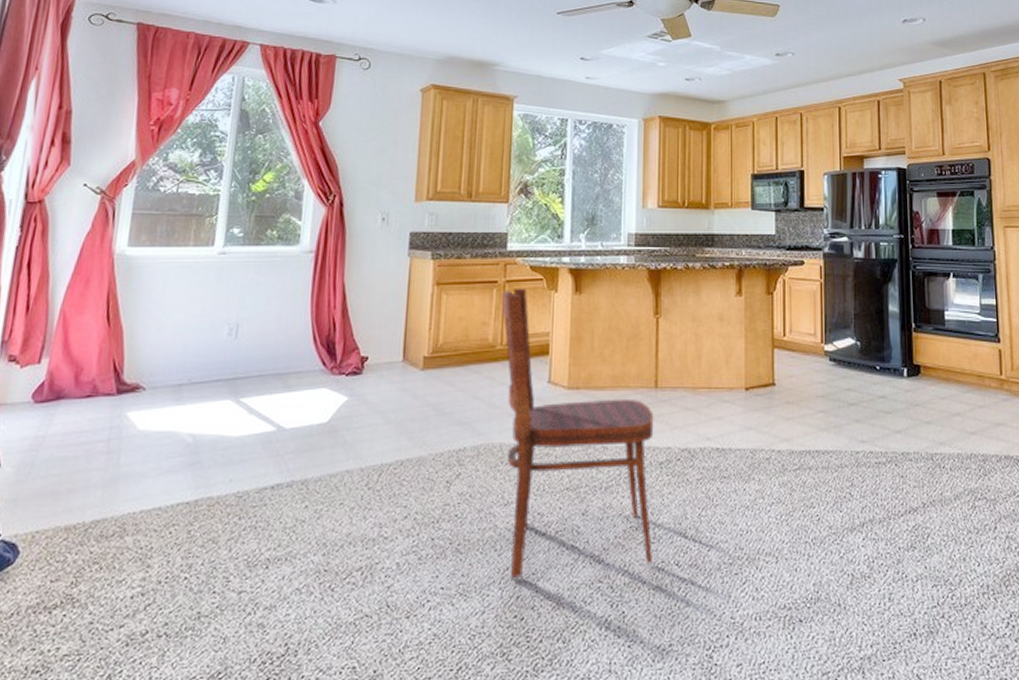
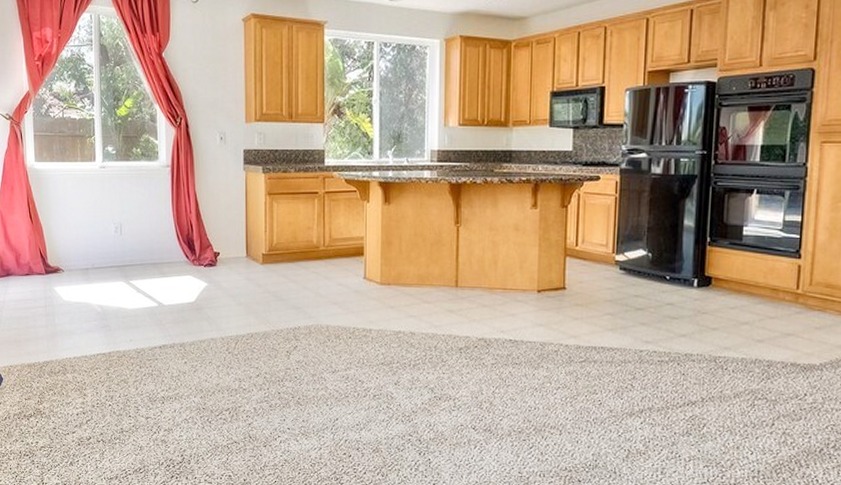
dining chair: present [502,288,654,579] -> none [323,198,455,427]

